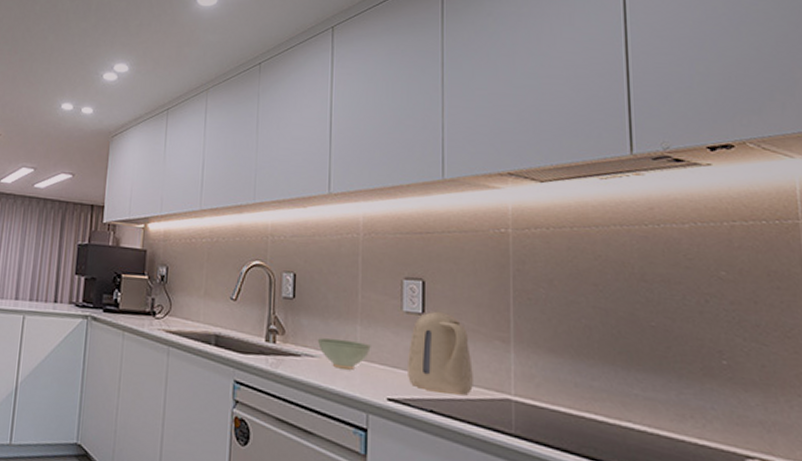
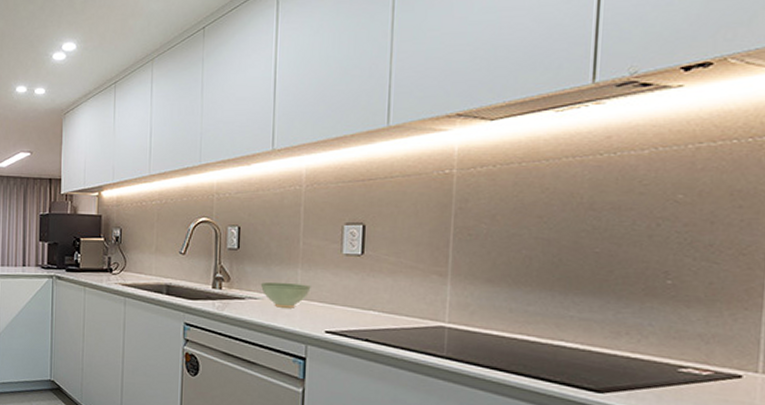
kettle: present [406,311,473,395] -> none [344,252,409,325]

